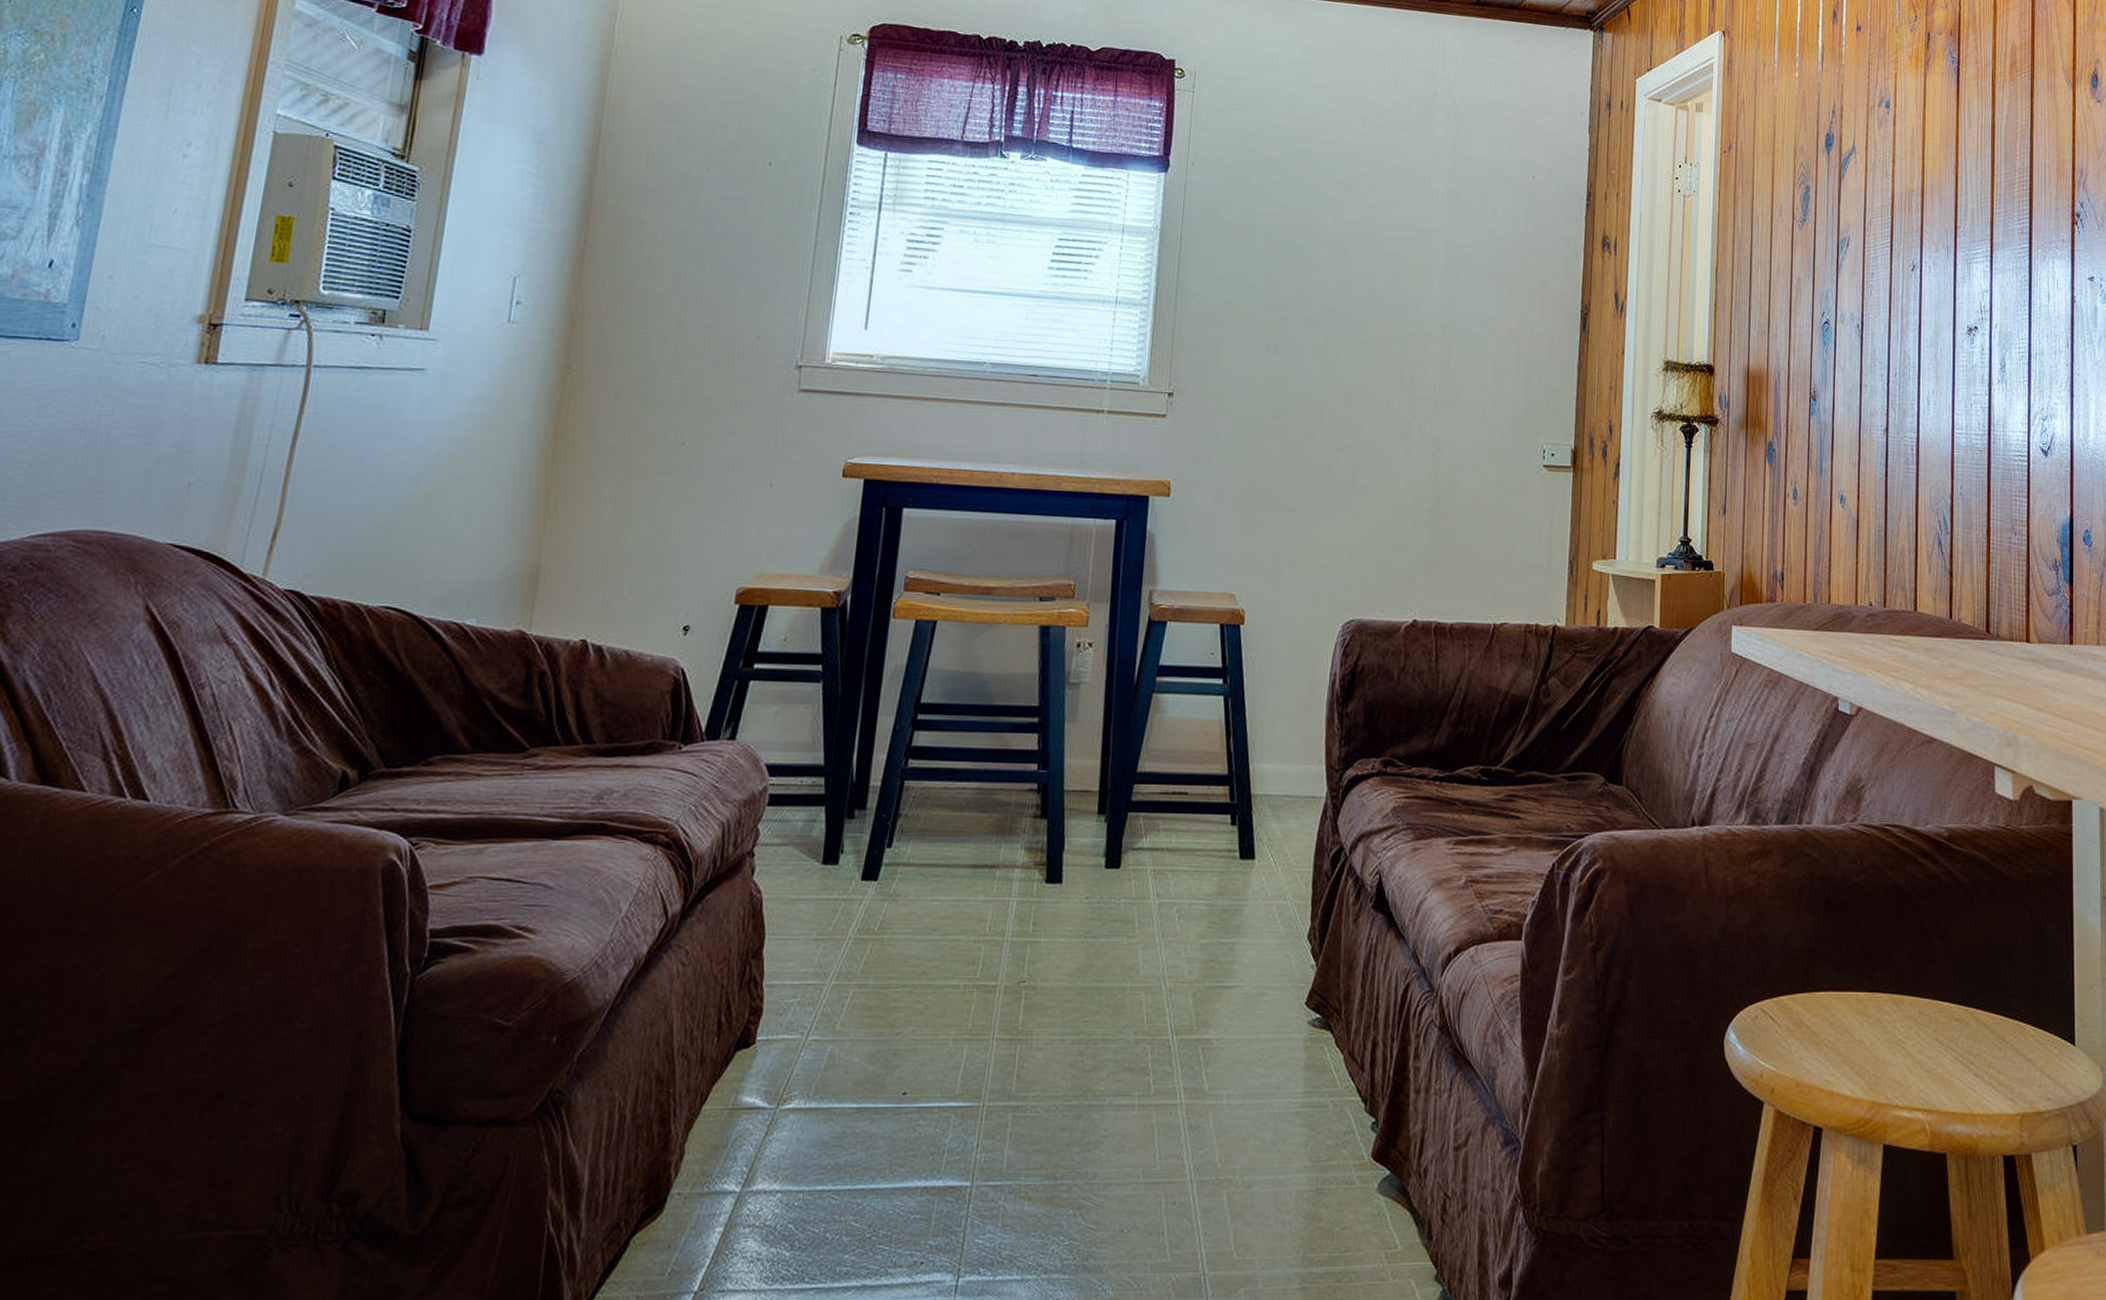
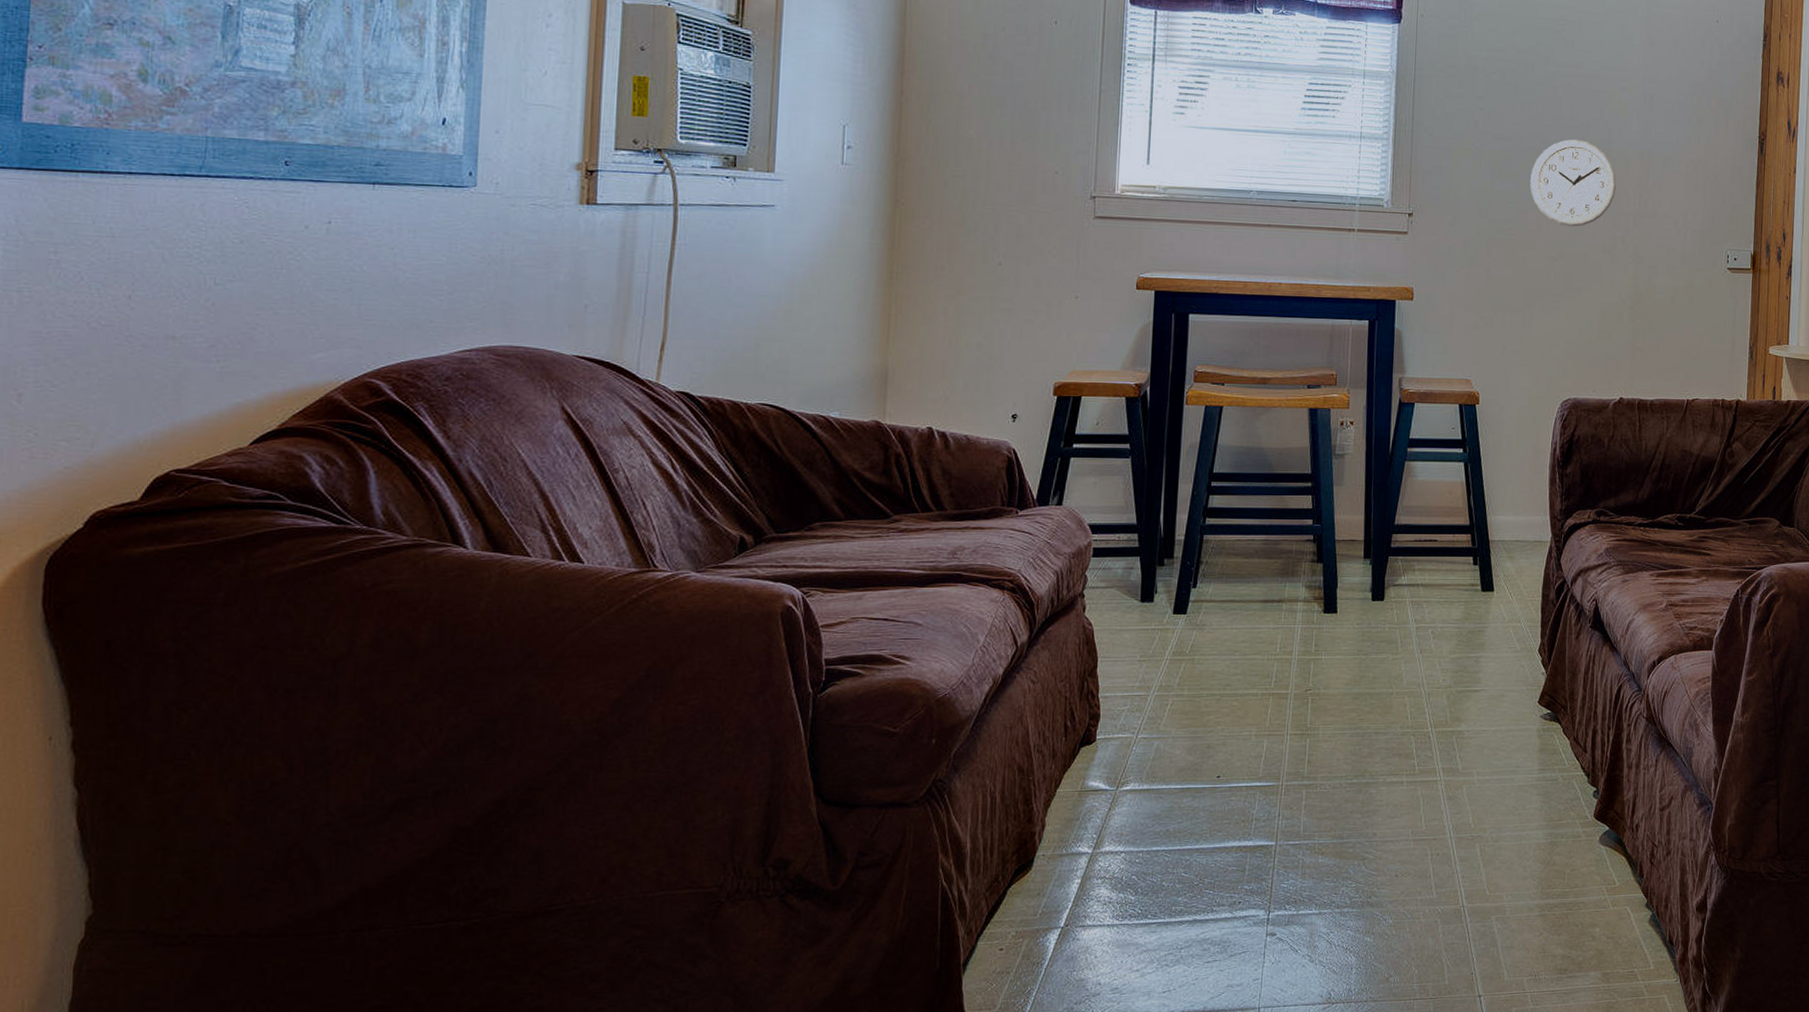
wall clock: none [1312,309,1414,413] -> present [1530,139,1616,227]

